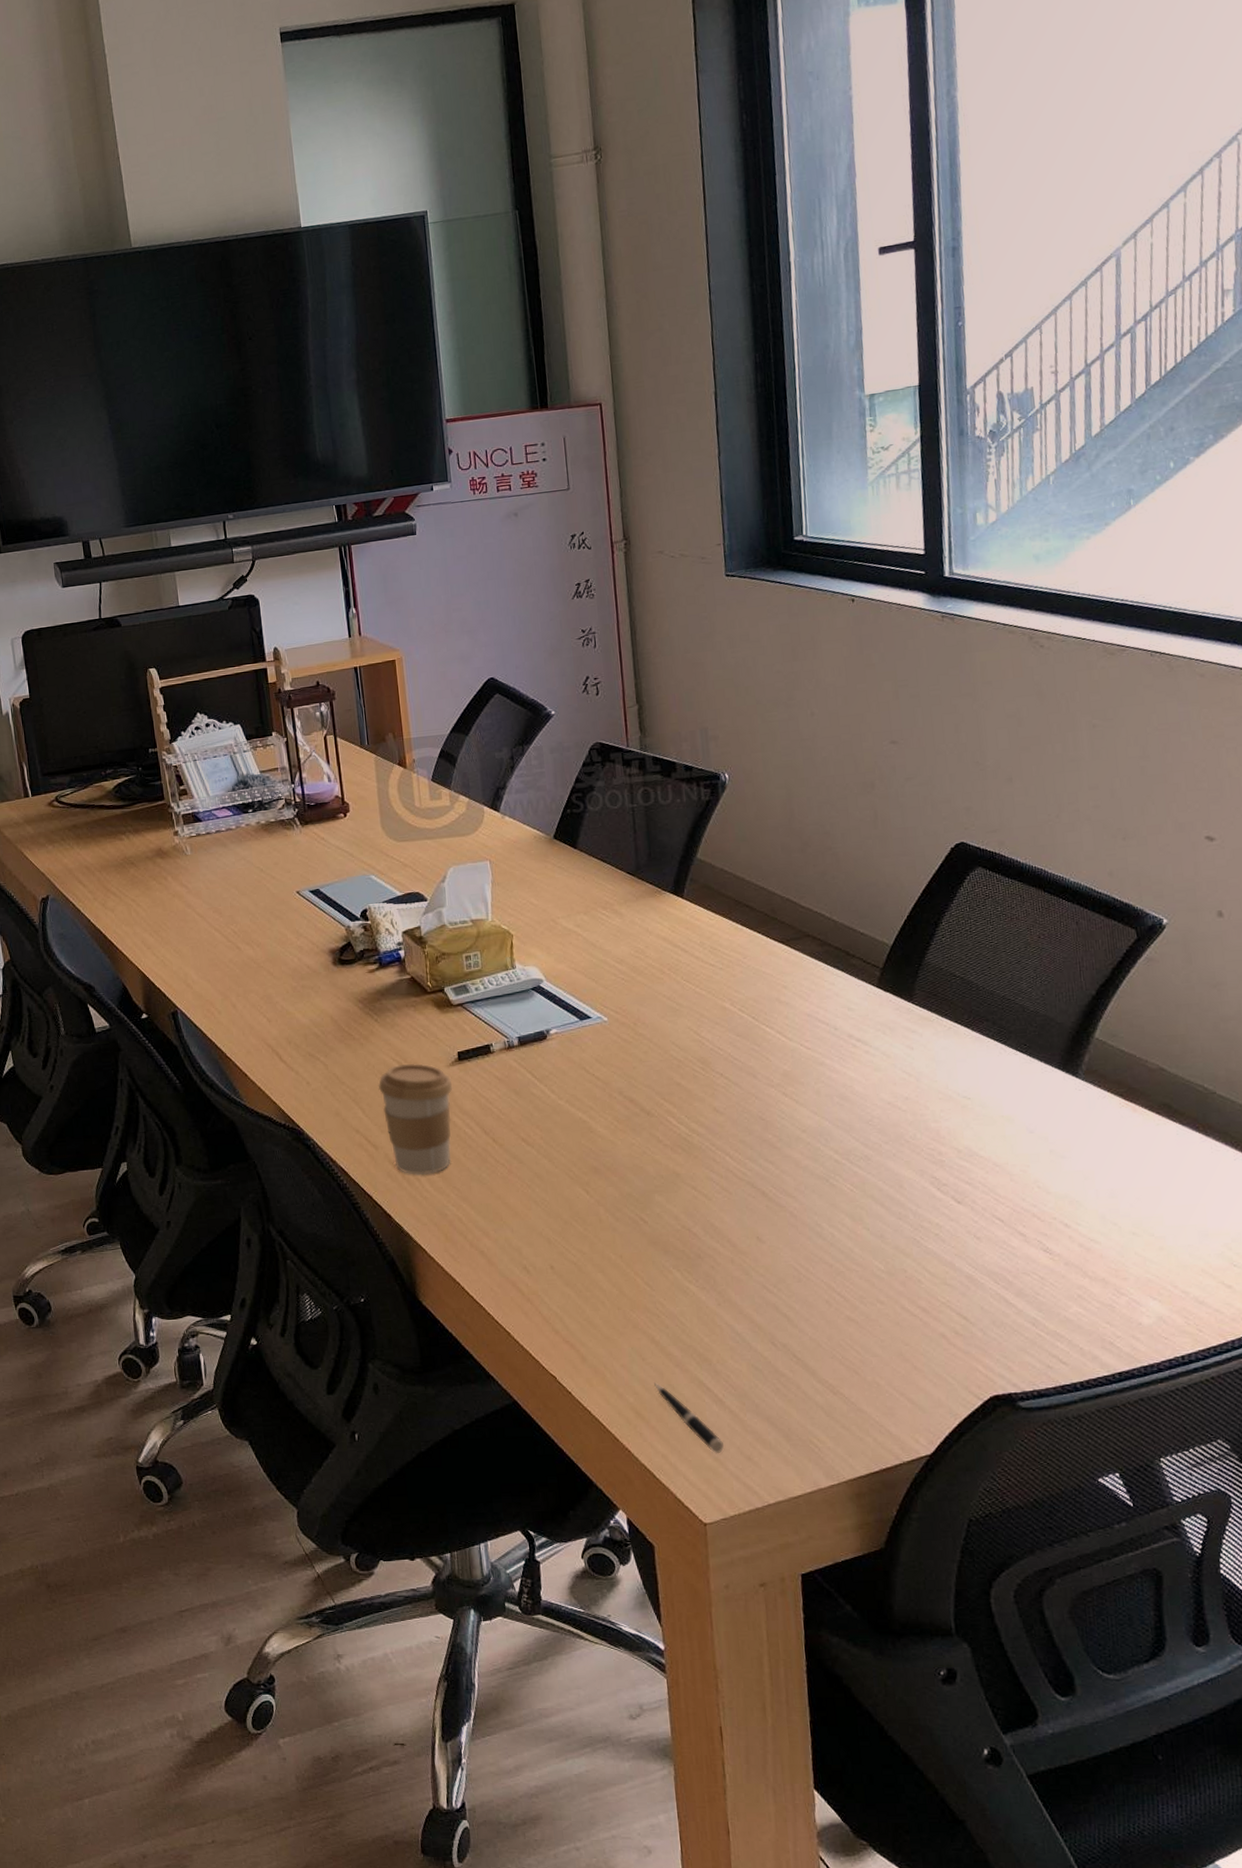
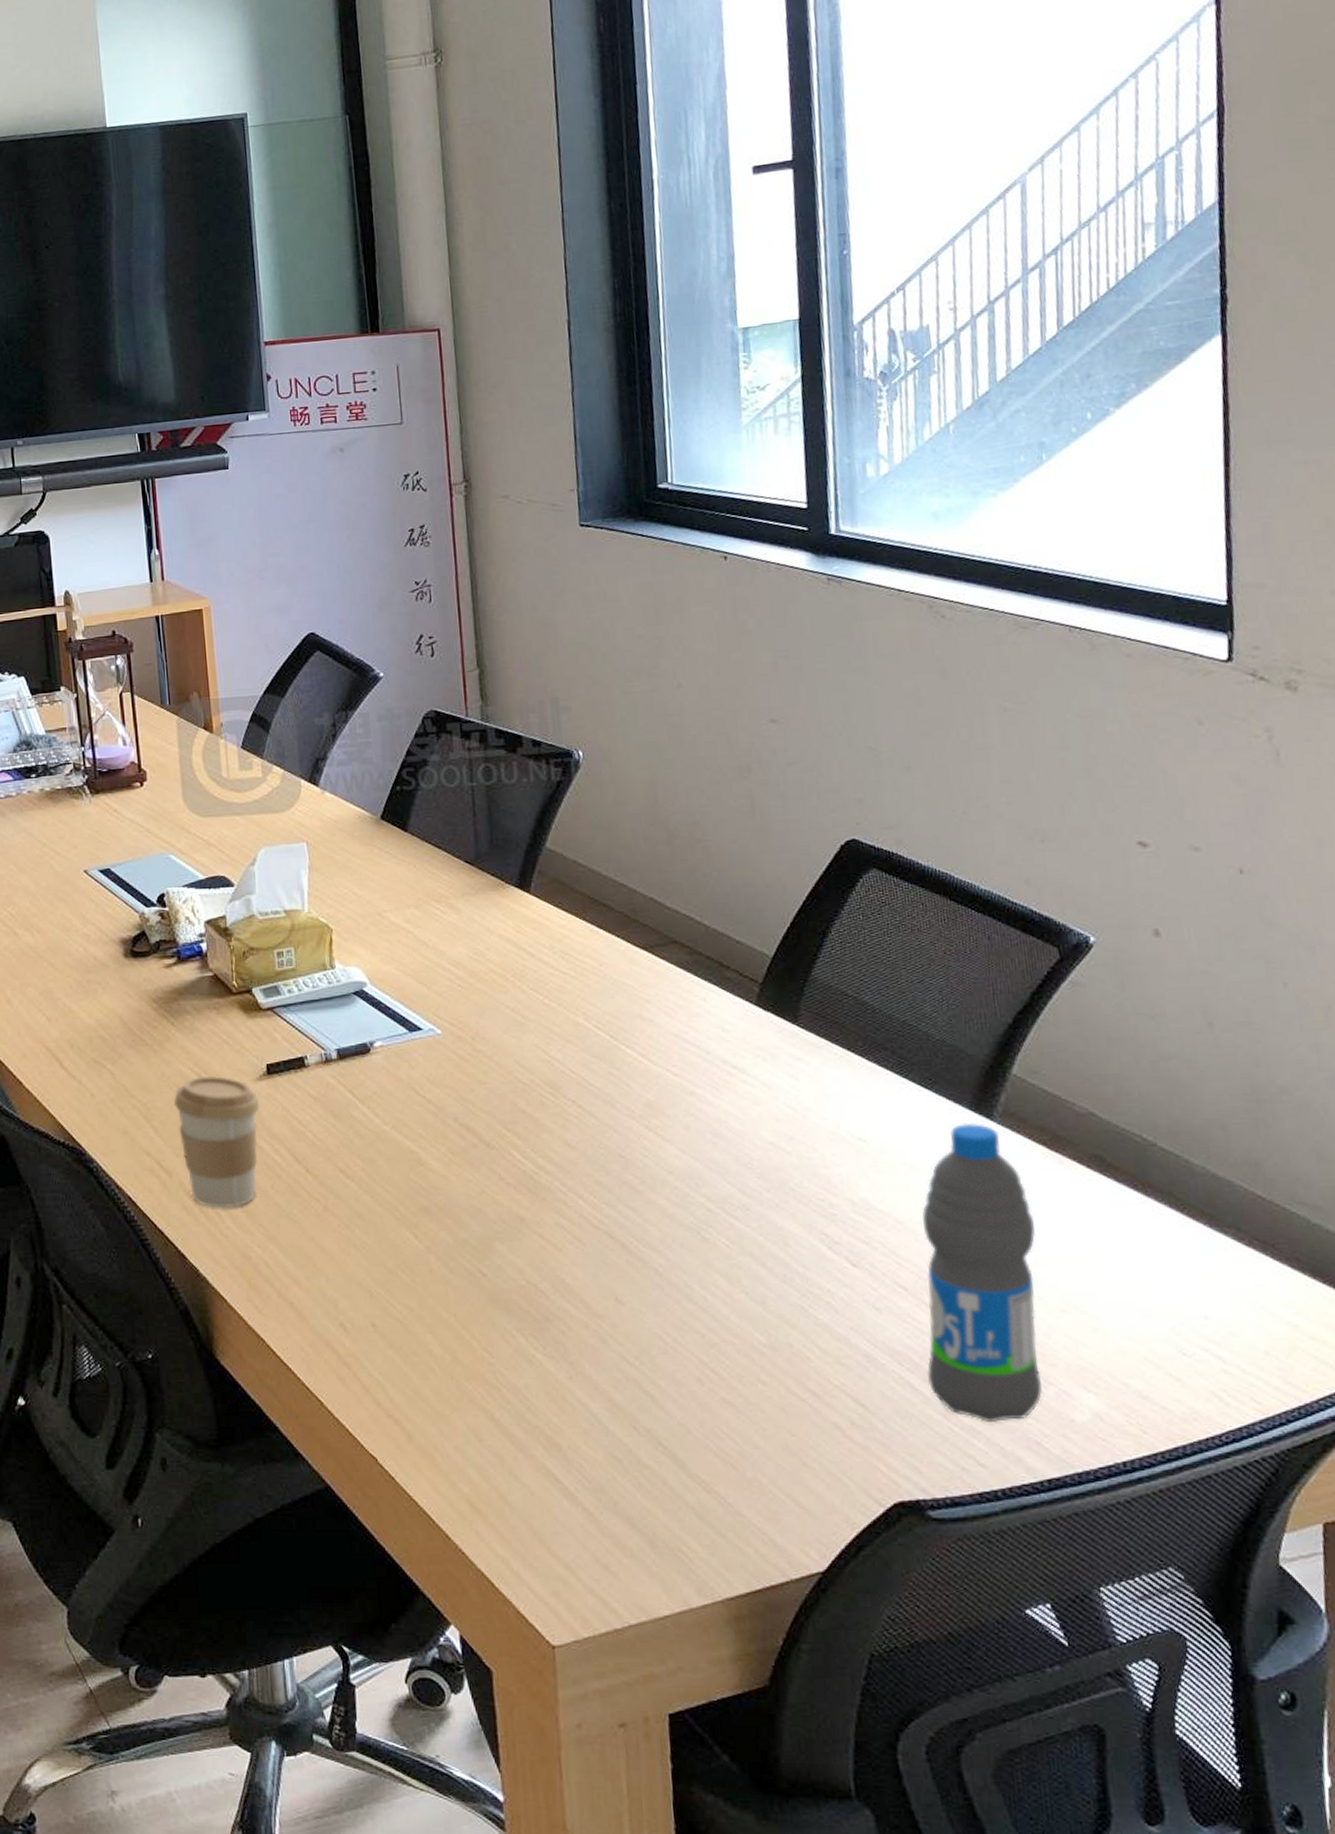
pen: present [654,1382,724,1454] -> none [493,1470,576,1561]
water bottle: none [1017,1080,1116,1328] -> present [922,1122,1043,1422]

